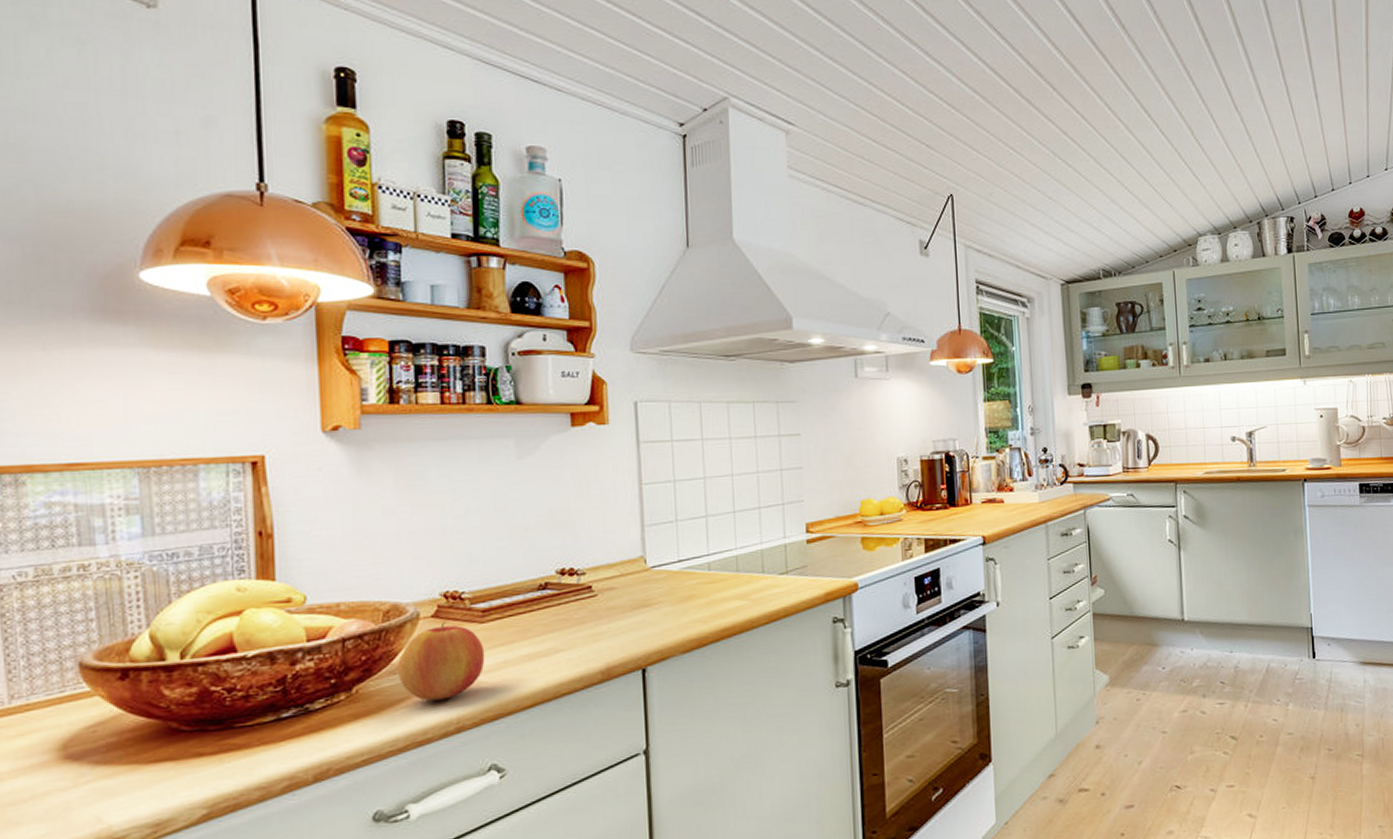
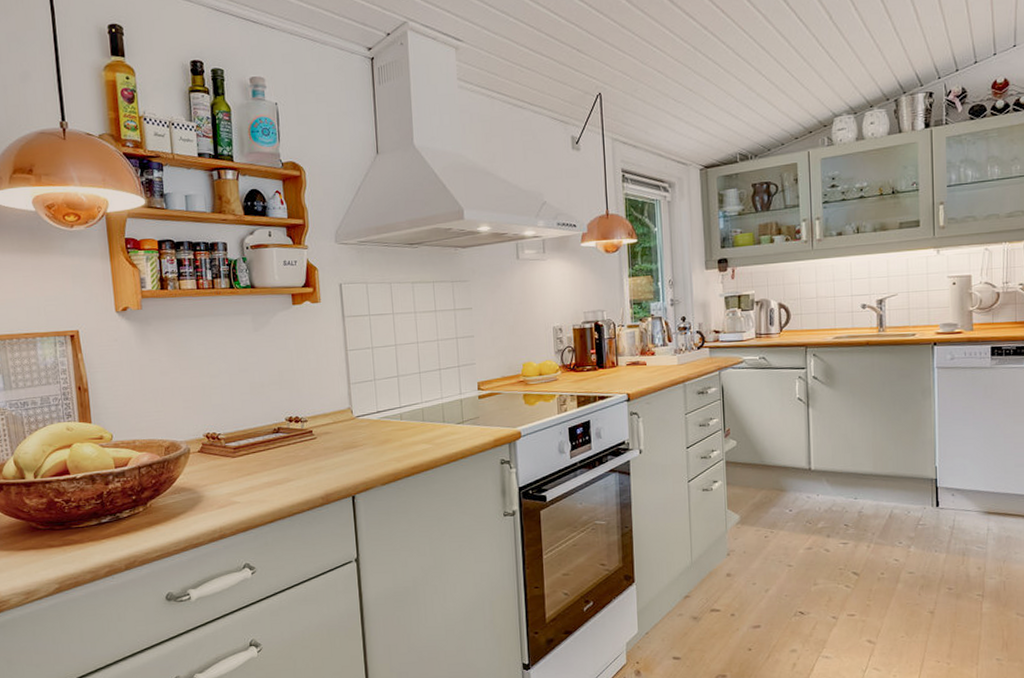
apple: present [396,620,485,701] -> none [176,455,238,515]

